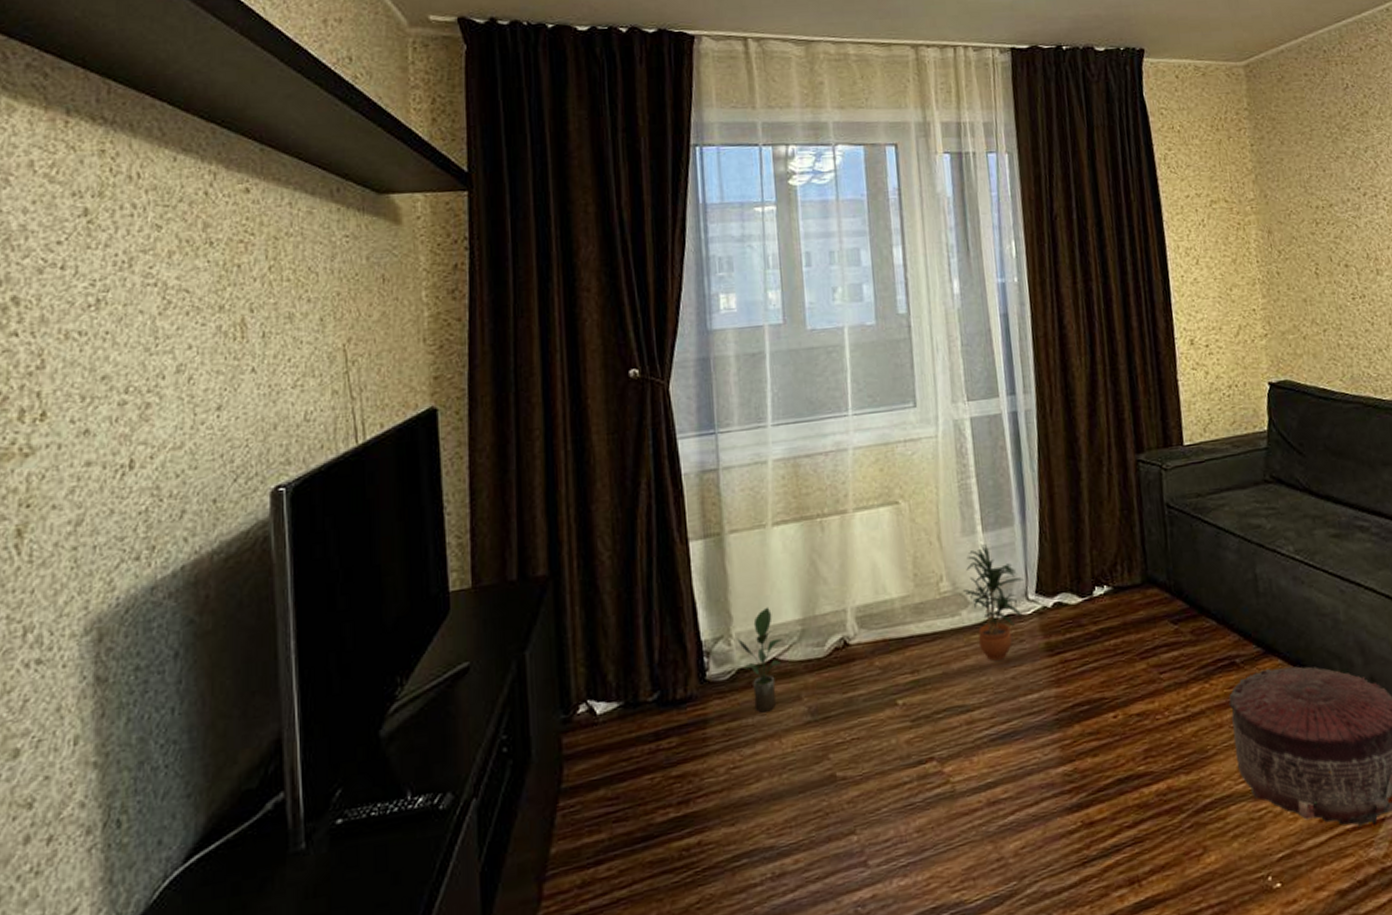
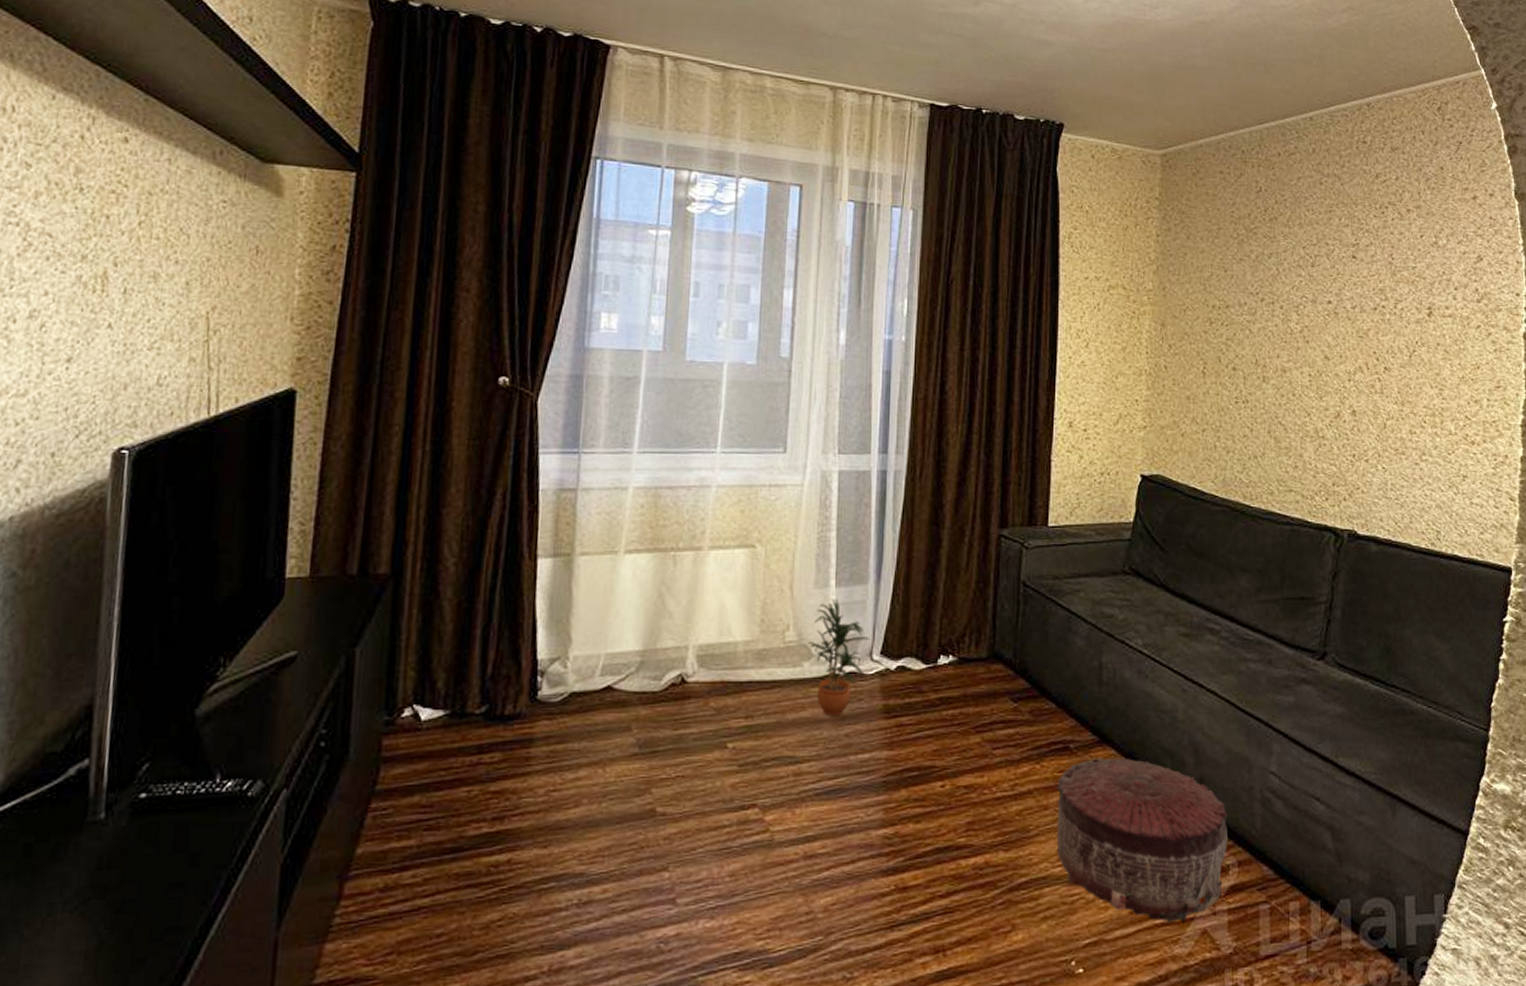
potted plant: present [737,607,784,713] -> none [573,634,621,739]

